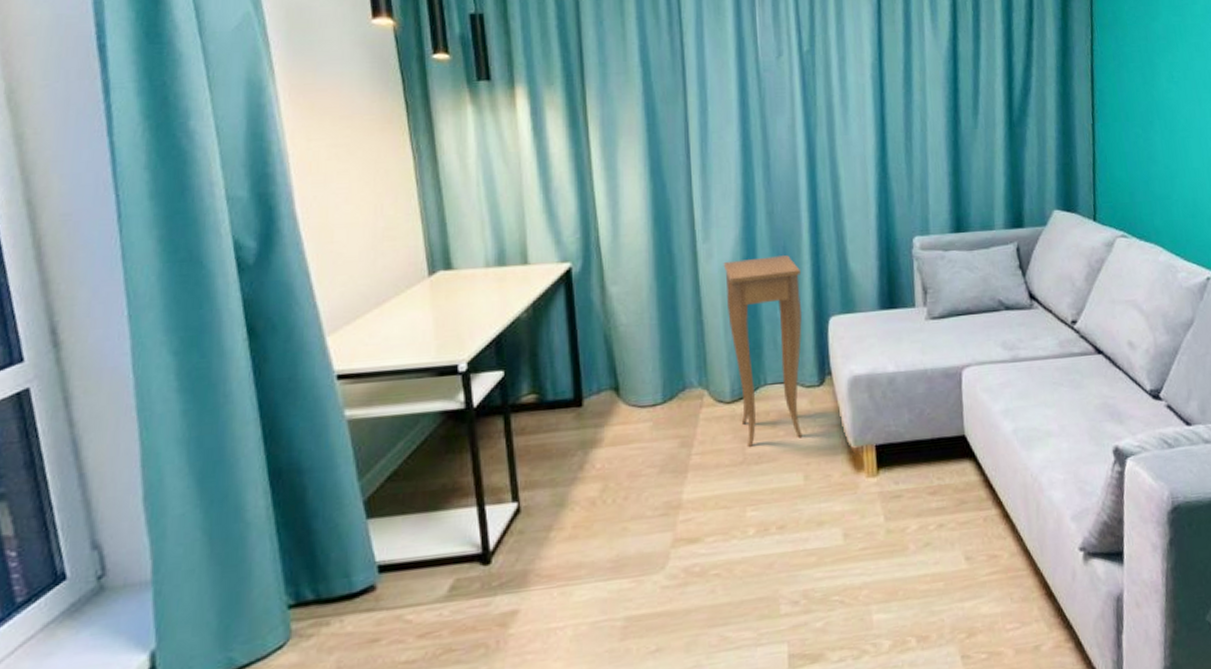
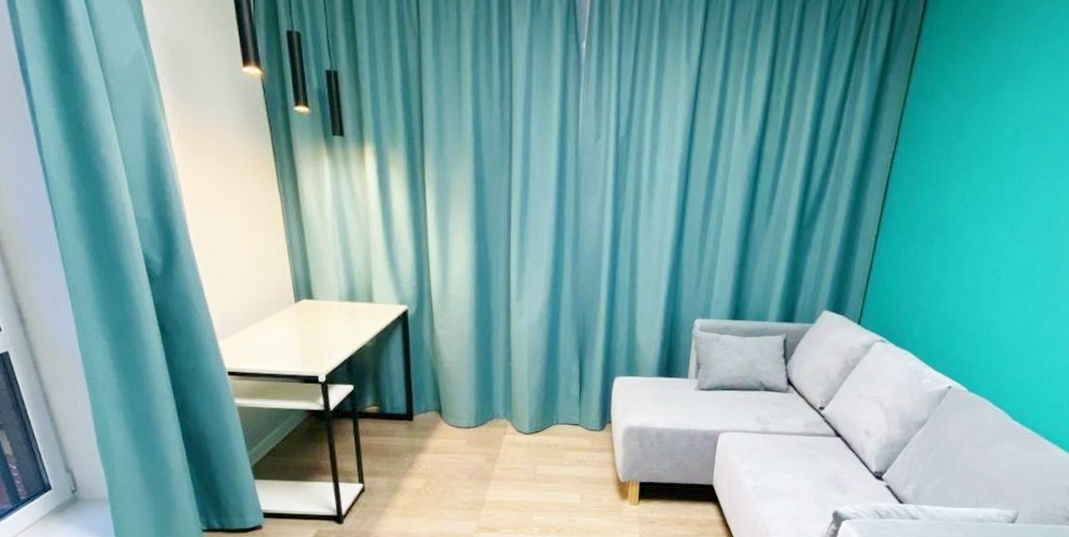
side table: present [723,255,803,448] -> none [531,320,595,470]

